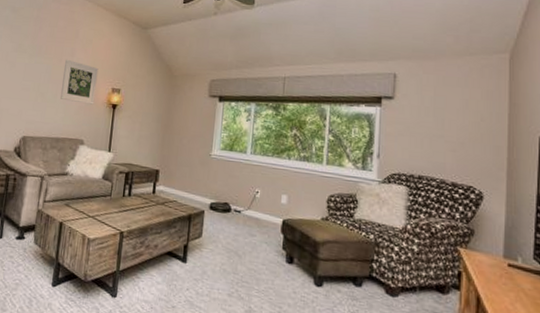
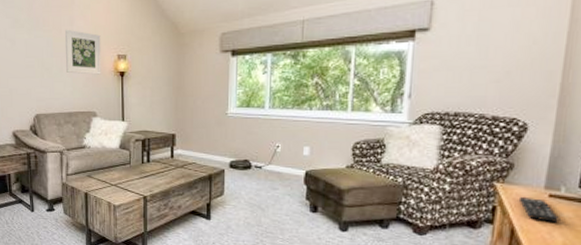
remote control: none [482,263,521,294] -> present [520,196,560,223]

